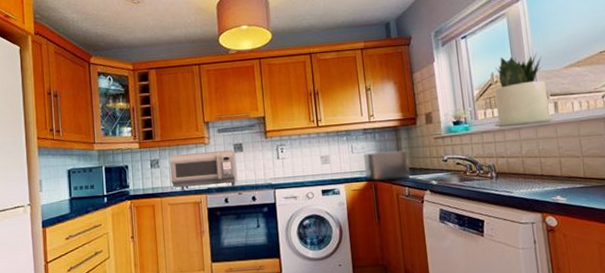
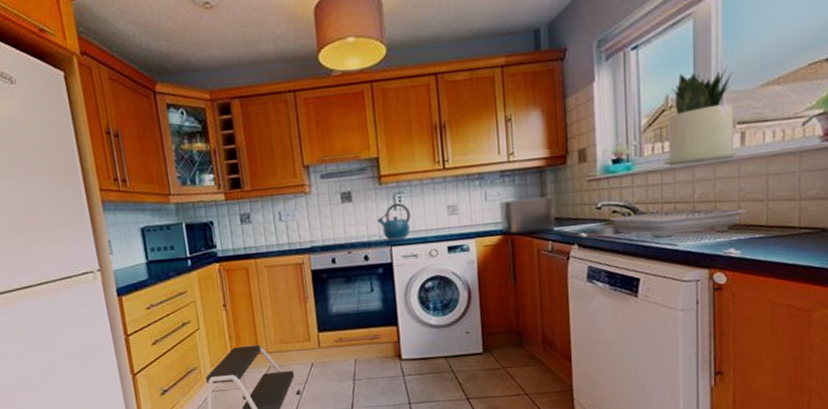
microwave: present [169,150,238,191] -> none [263,200,347,250]
kettle: none [263,153,291,184] -> present [377,202,410,241]
dish rack: none [455,162,567,186] -> present [610,208,747,238]

